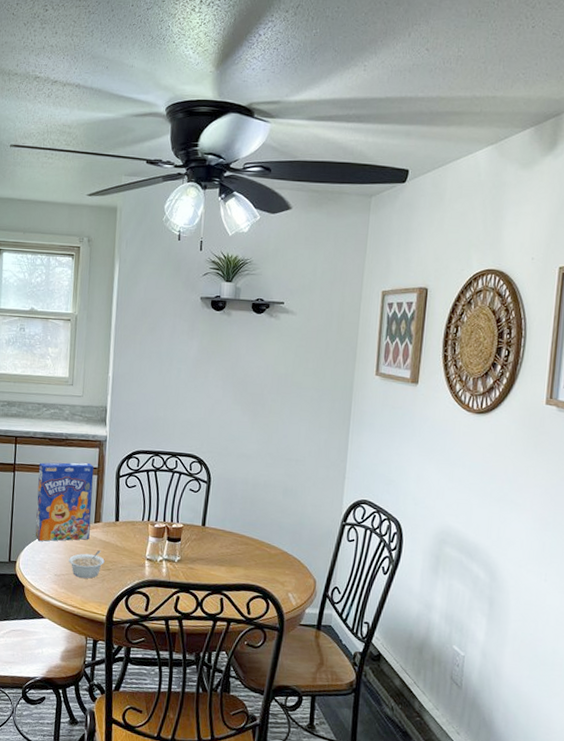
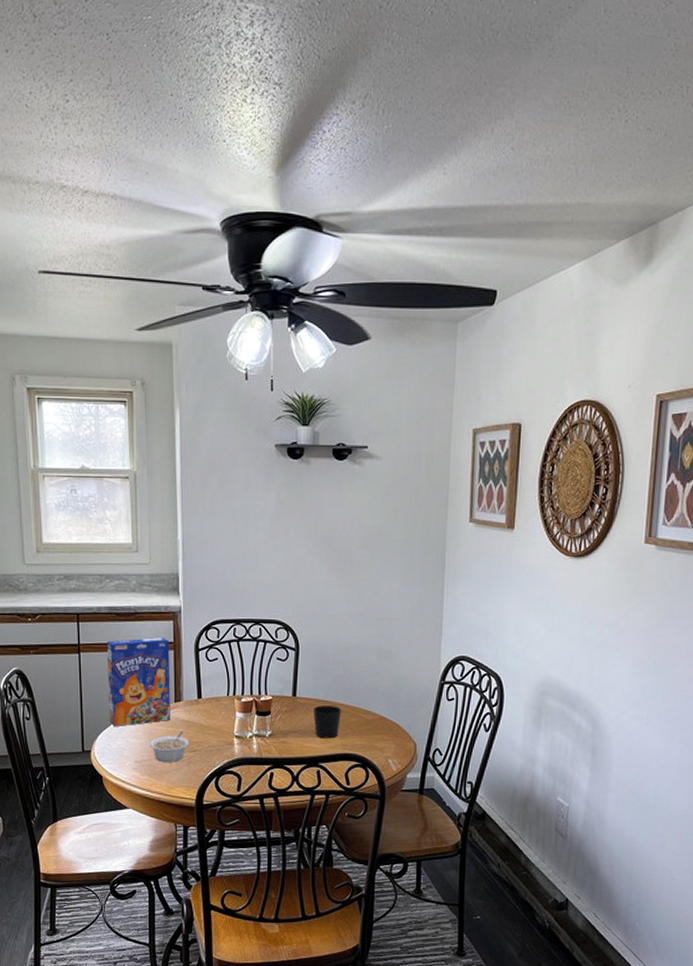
cup: none [220,536,246,569] -> present [313,705,341,739]

